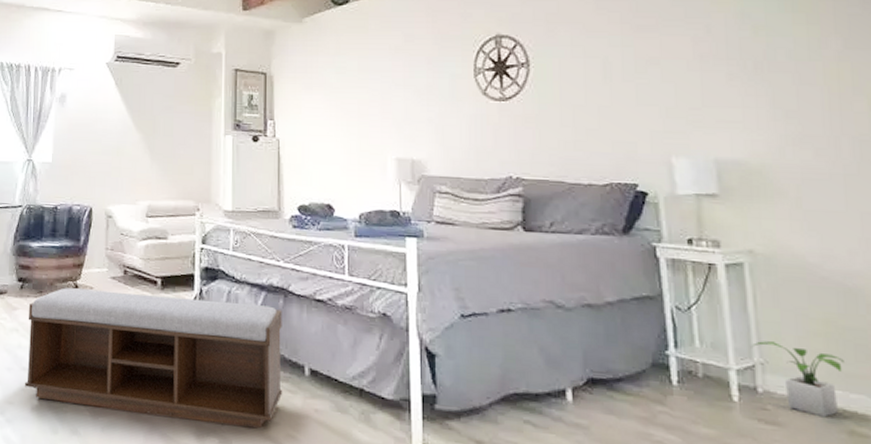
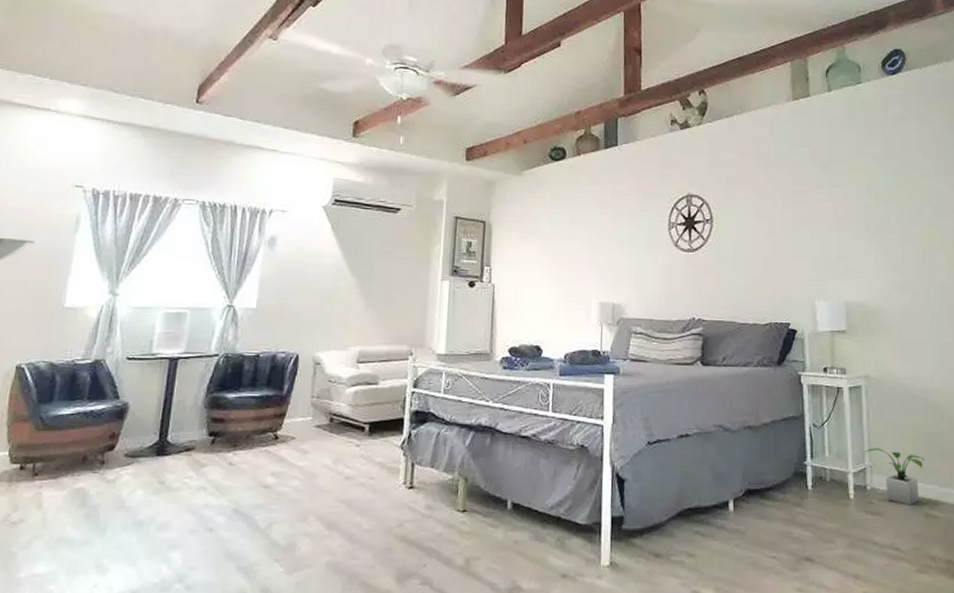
bench: present [25,287,283,429] -> none [210,439,489,566]

